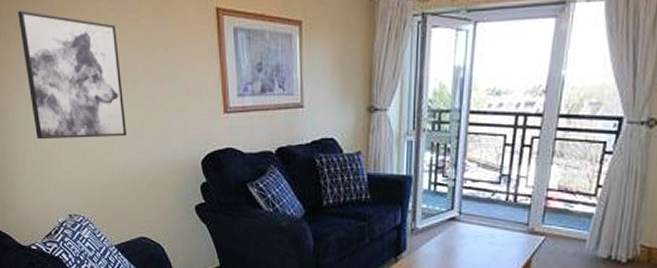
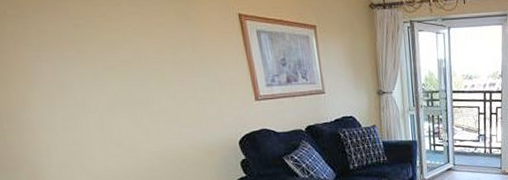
wall art: present [18,11,128,140] -> none [26,13,163,134]

